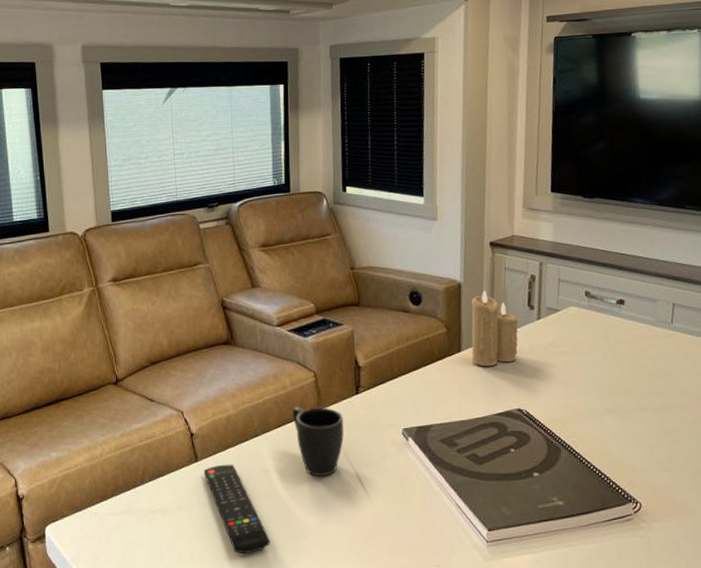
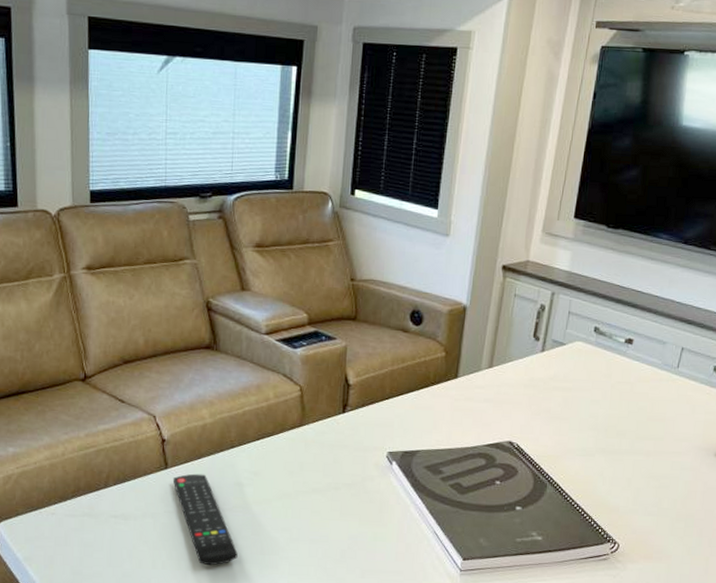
mug: present [293,406,344,477] -> none [273,420,327,494]
candle: present [471,290,518,367] -> none [467,316,521,396]

